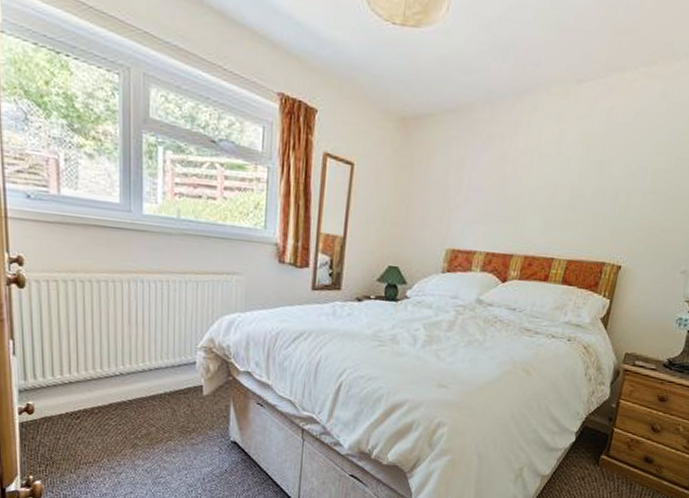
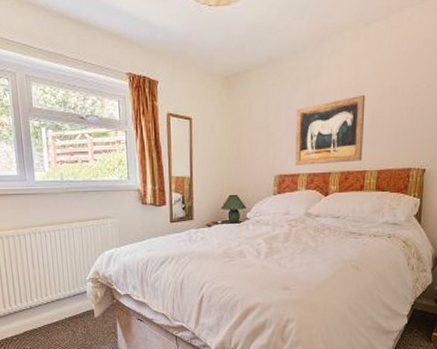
wall art: none [473,166,566,246] -> present [295,94,366,165]

